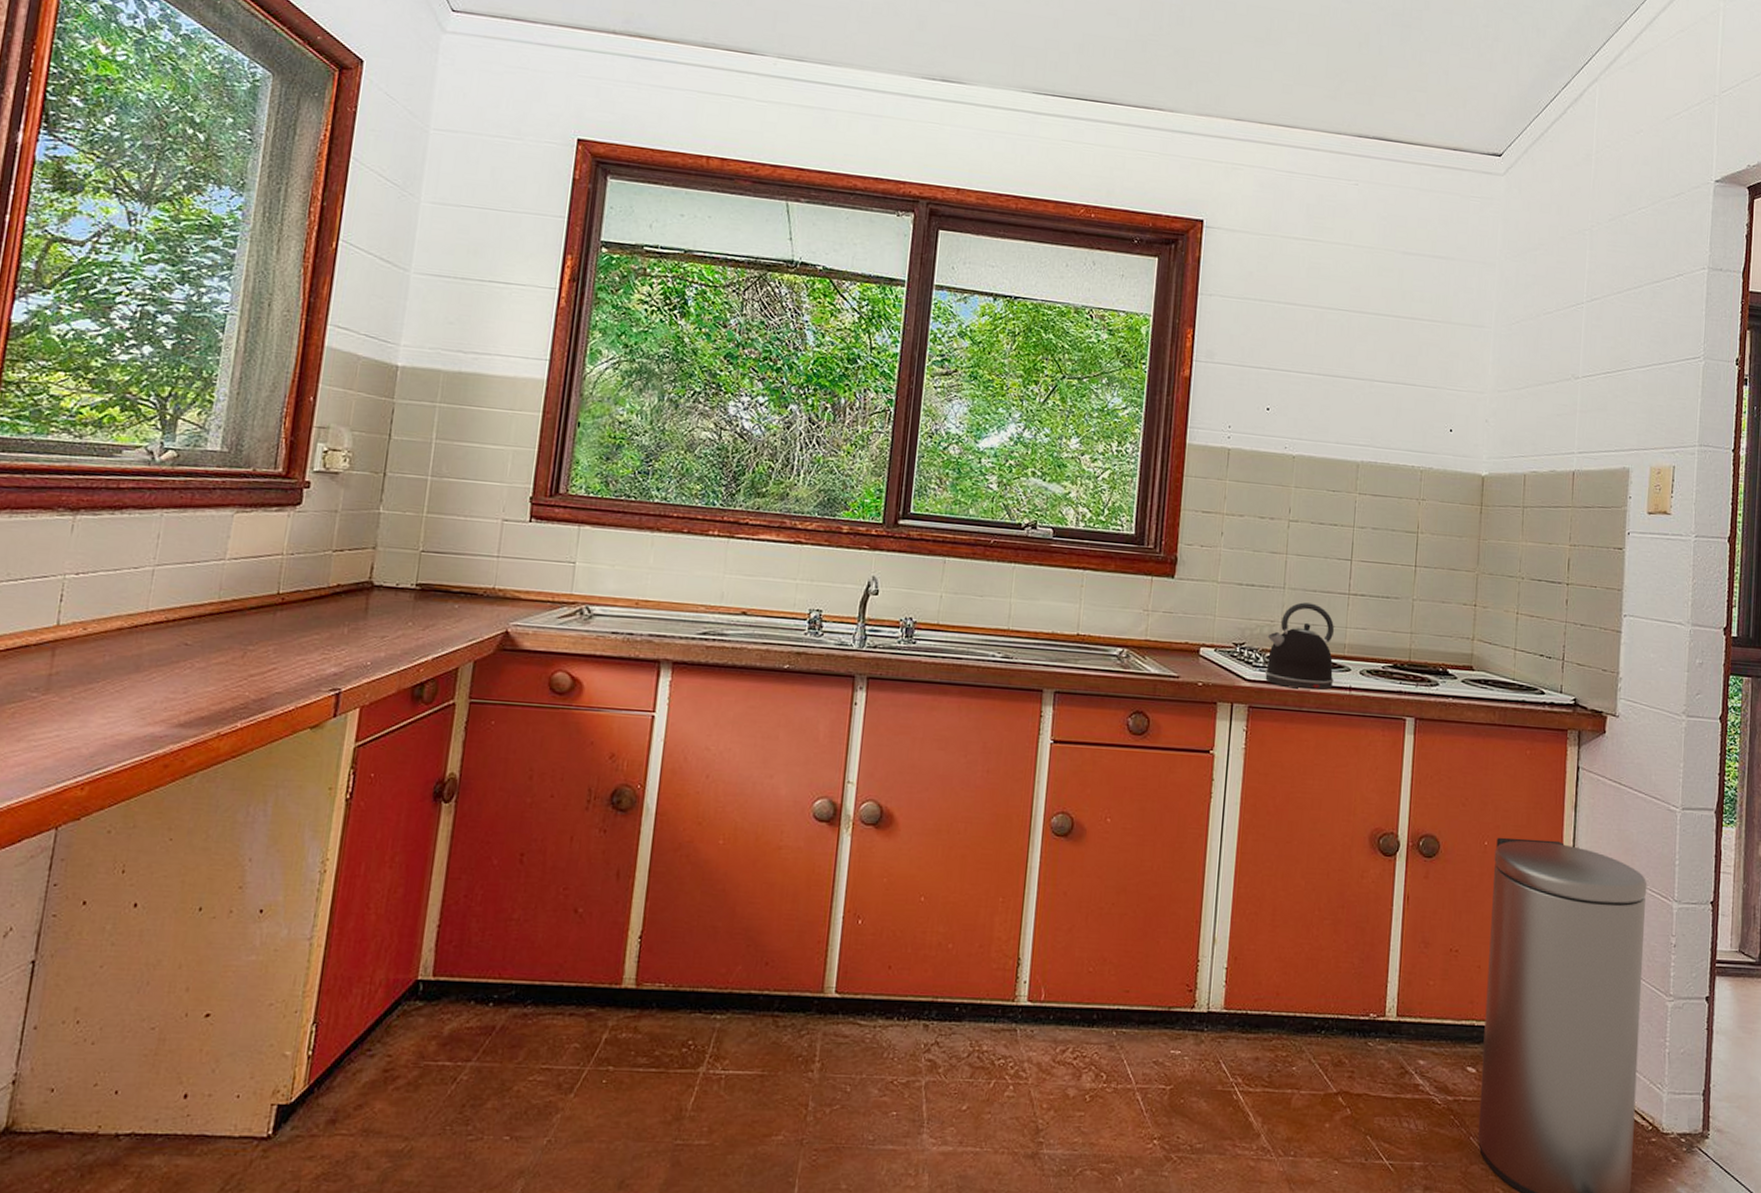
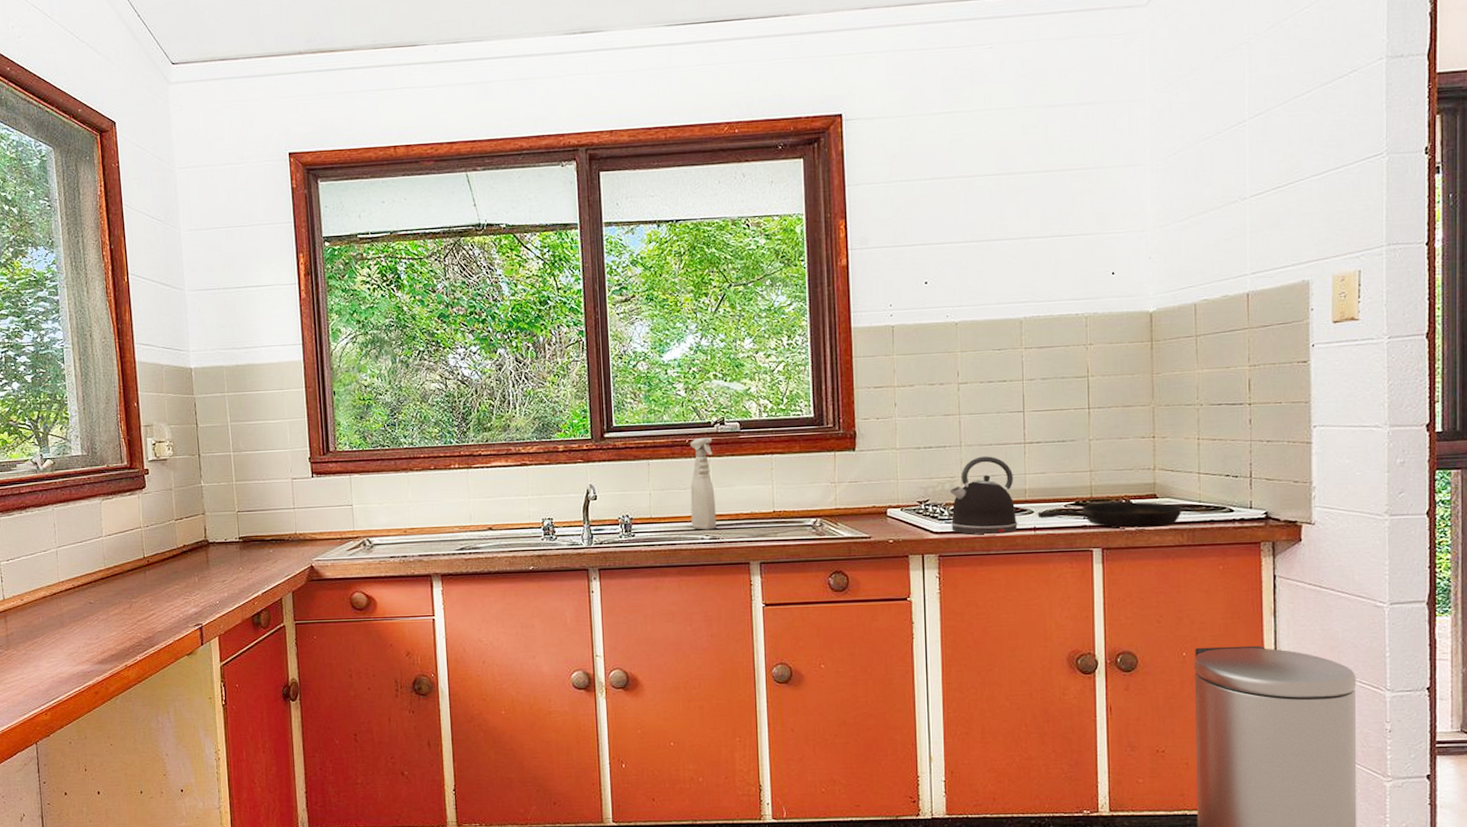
spray bottle: none [983,540,1021,647] -> present [690,438,717,530]
frying pan: none [1354,668,1498,703] -> present [1037,501,1183,529]

